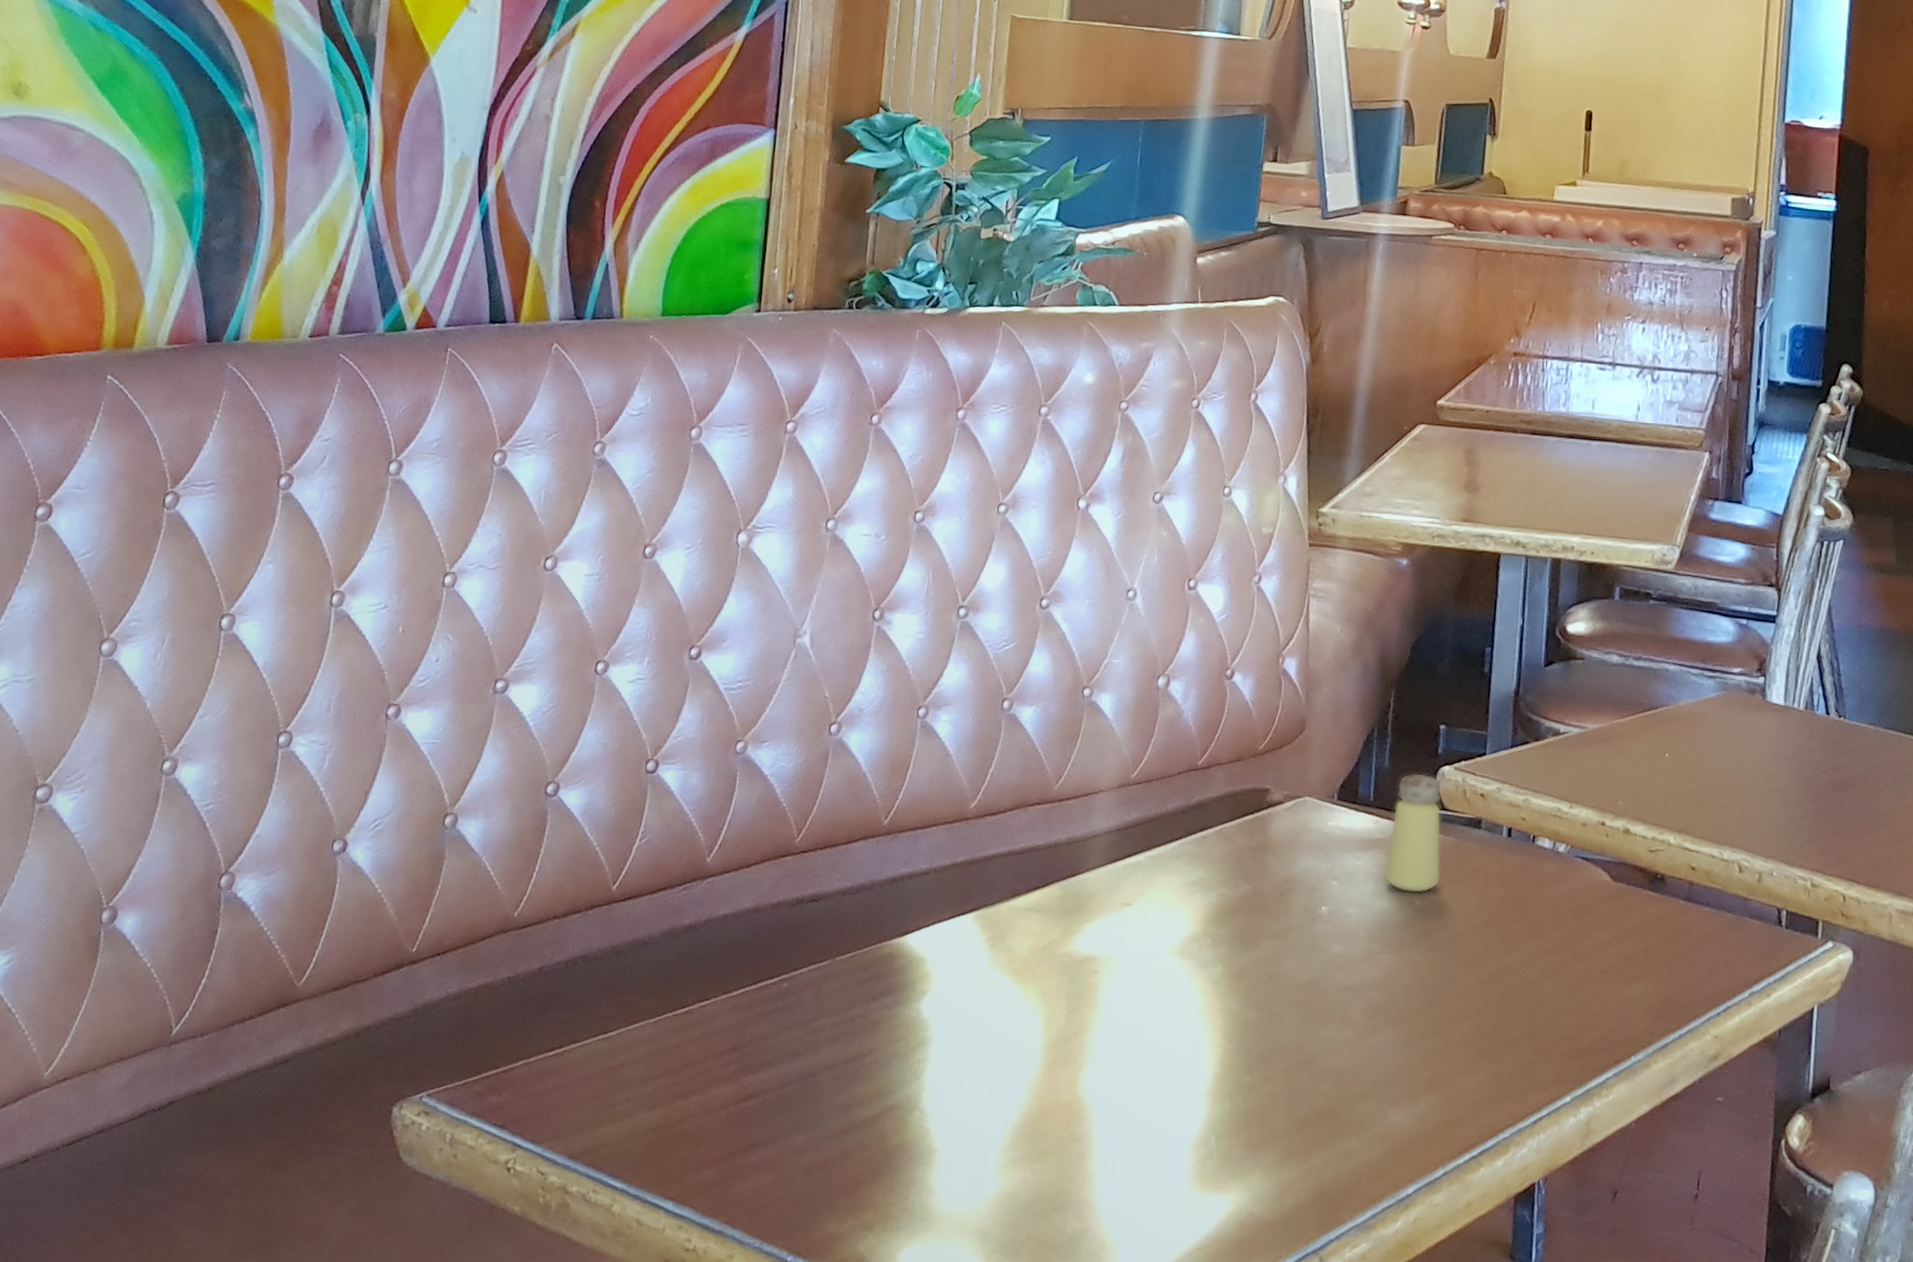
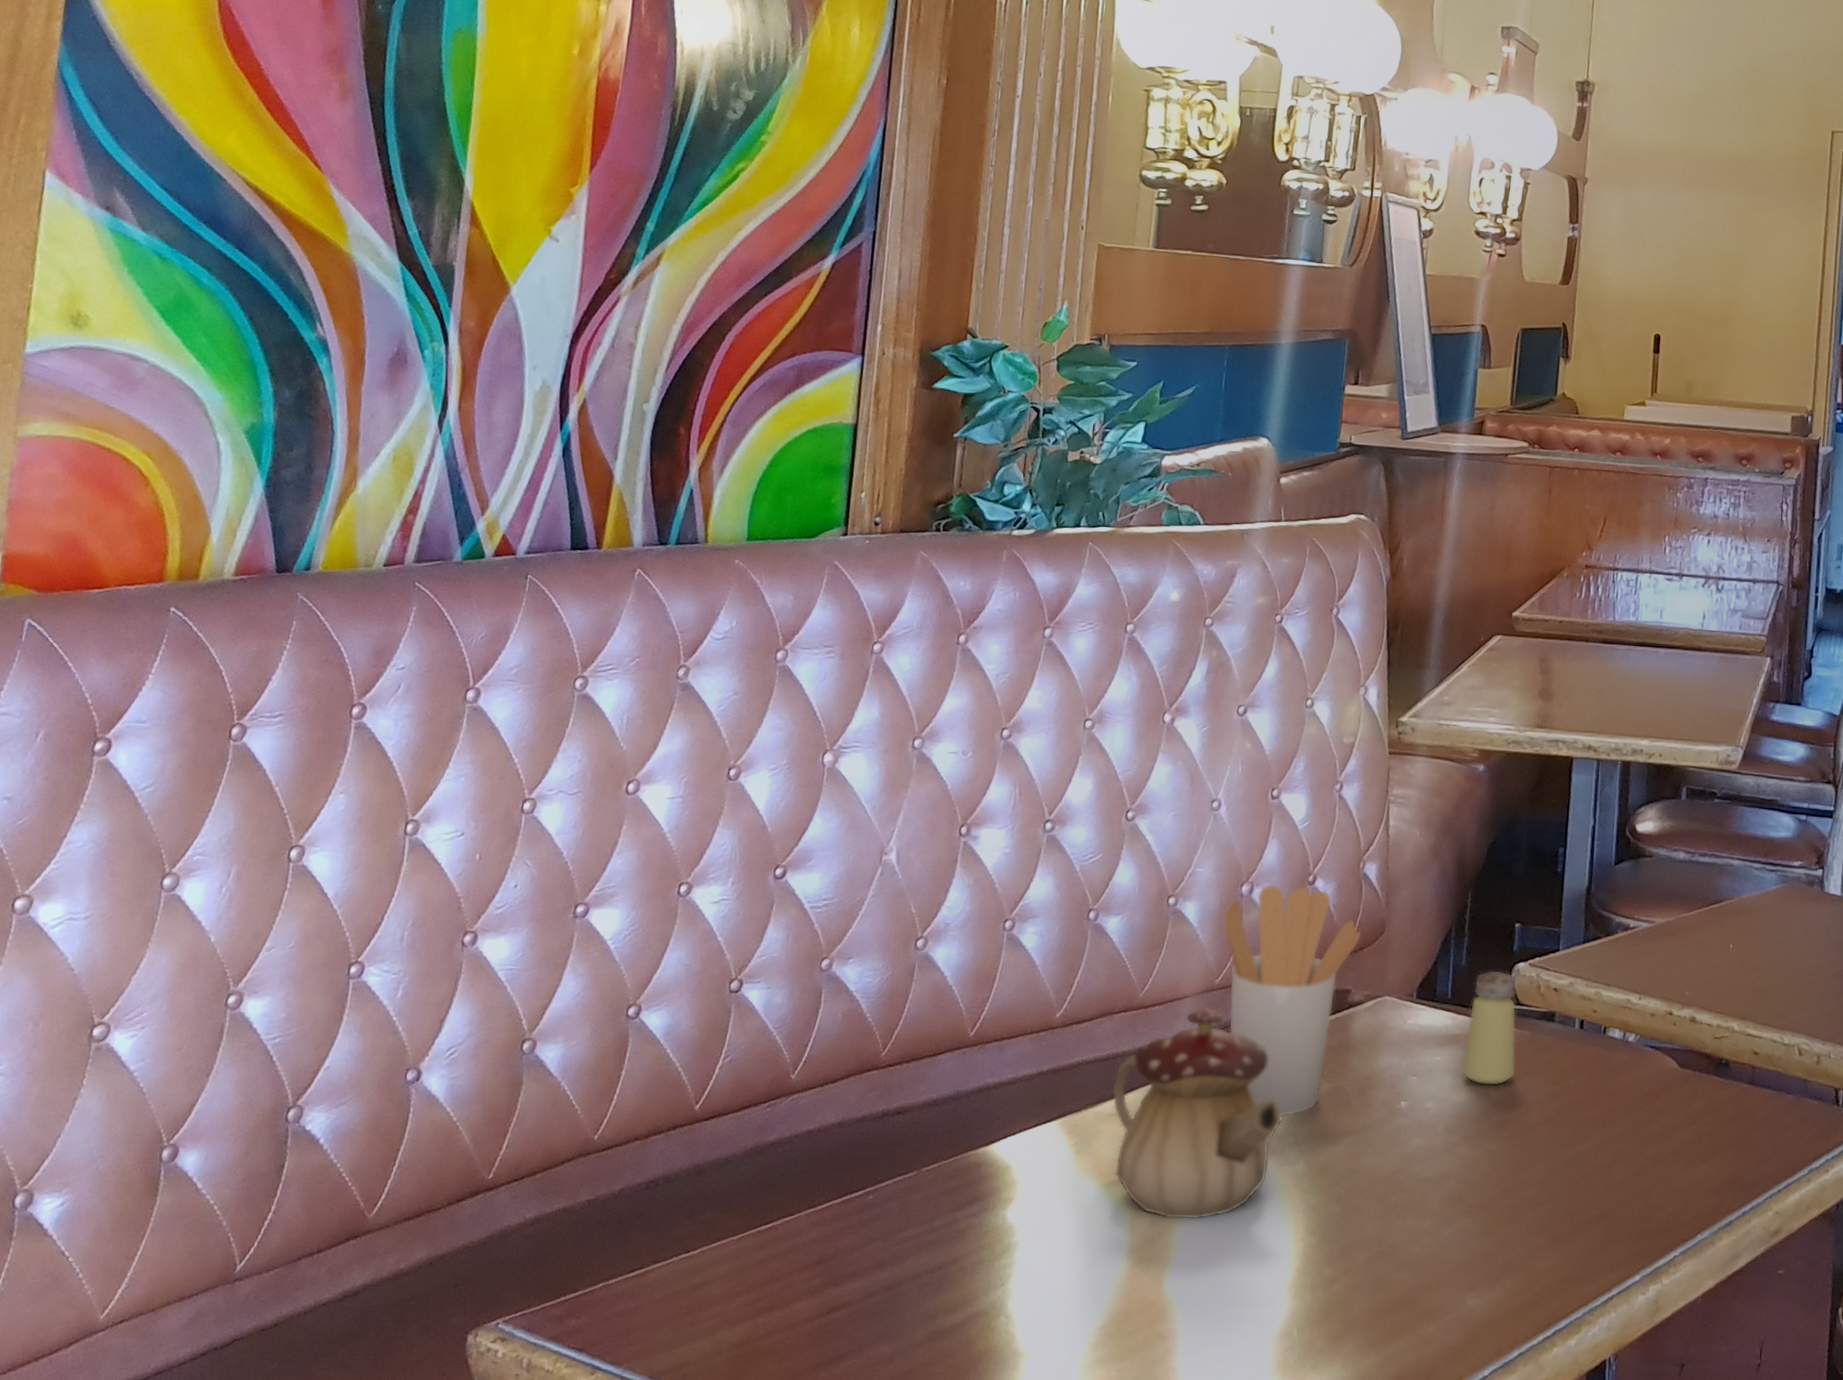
teapot: none [1026,802,1201,1021] -> present [1112,1006,1284,1220]
utensil holder: none [1138,677,1281,918] -> present [1222,884,1361,1117]

